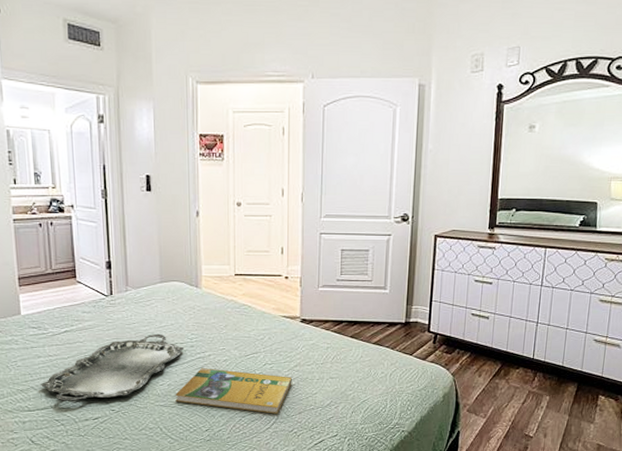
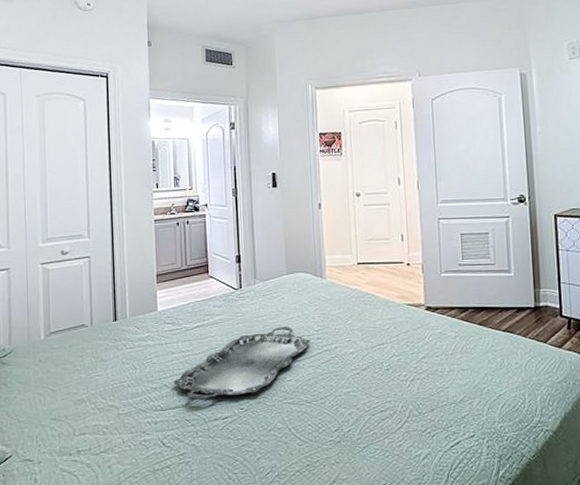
booklet: present [175,368,292,414] -> none [303,361,422,412]

